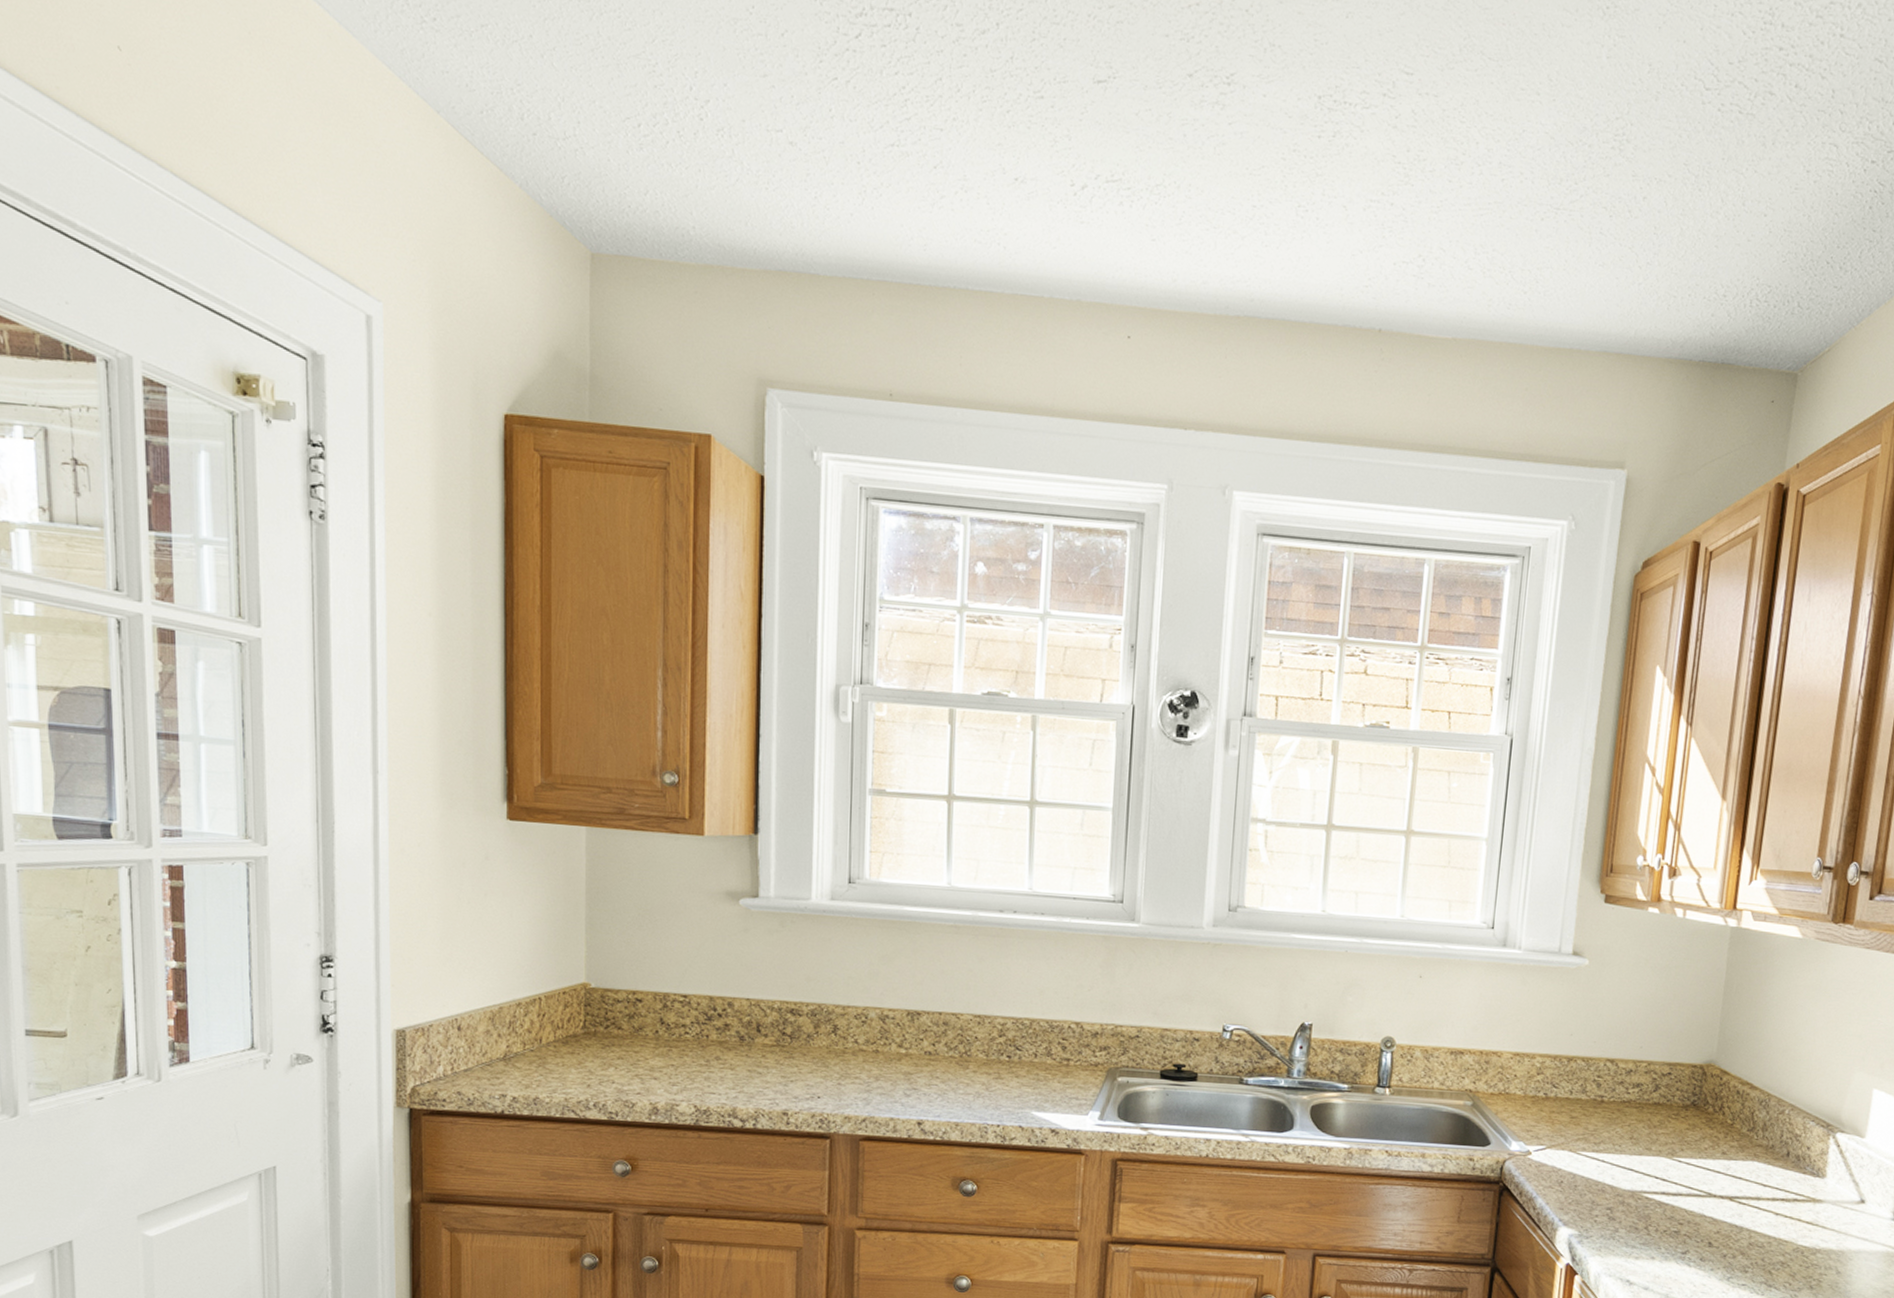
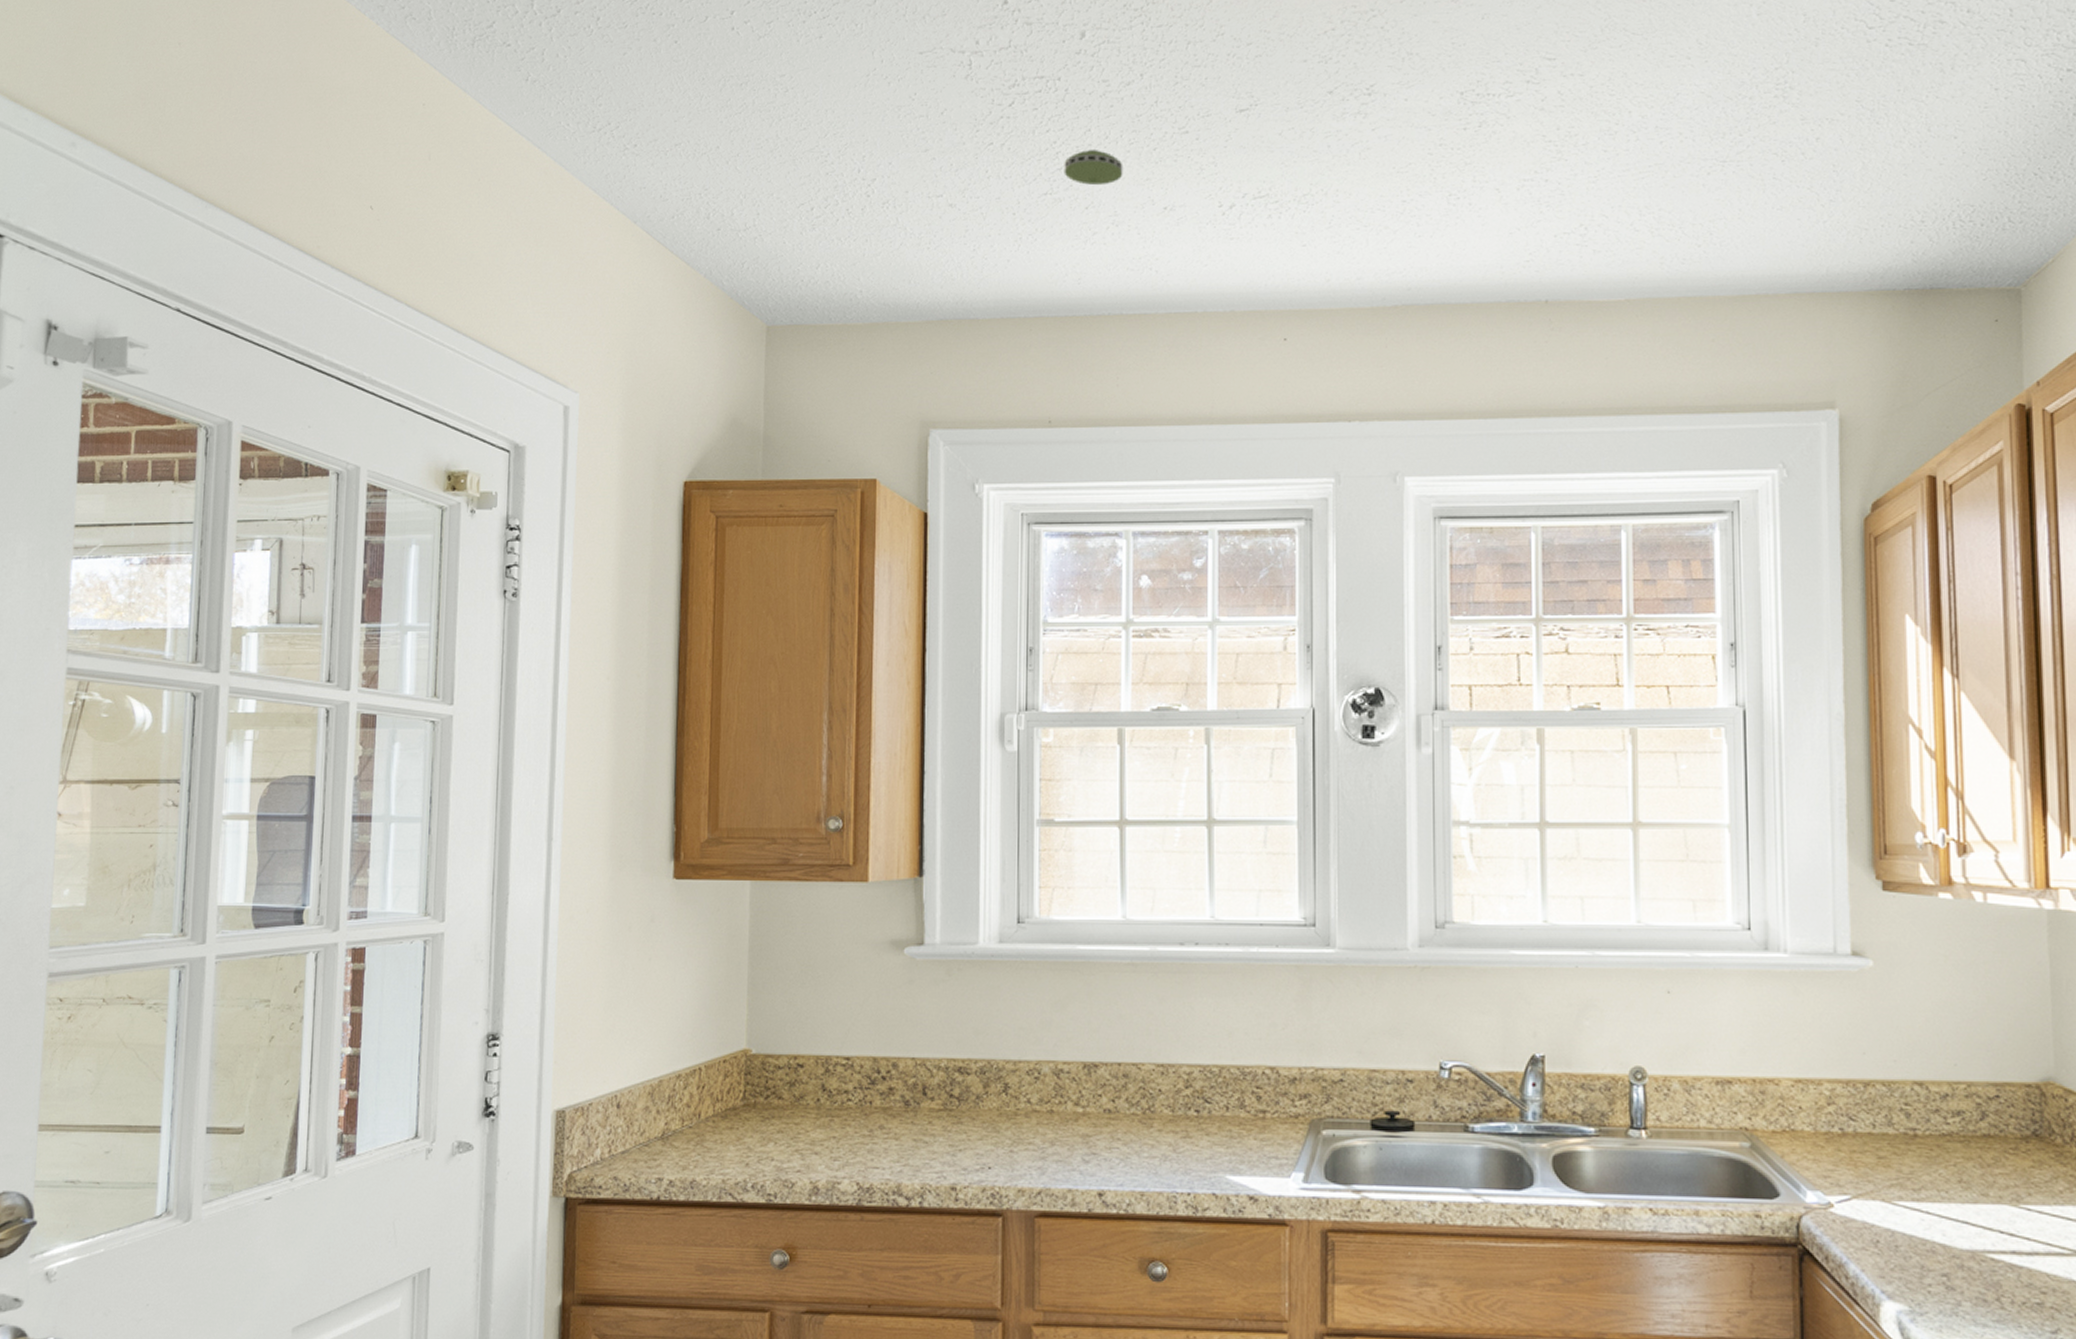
smoke detector: none [912,101,975,145] -> present [1064,149,1123,186]

